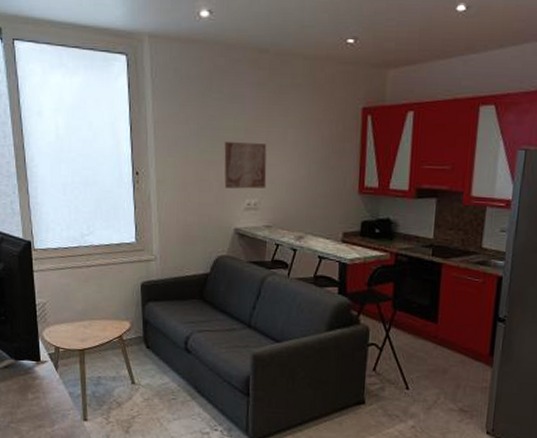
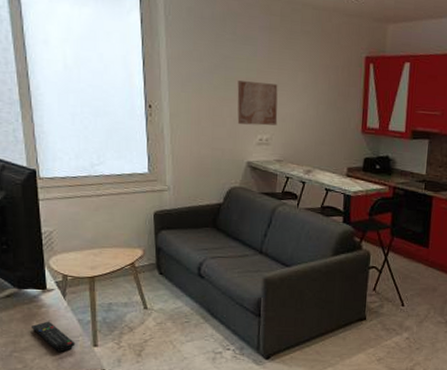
remote control: none [26,393,67,425] -> present [30,321,76,352]

